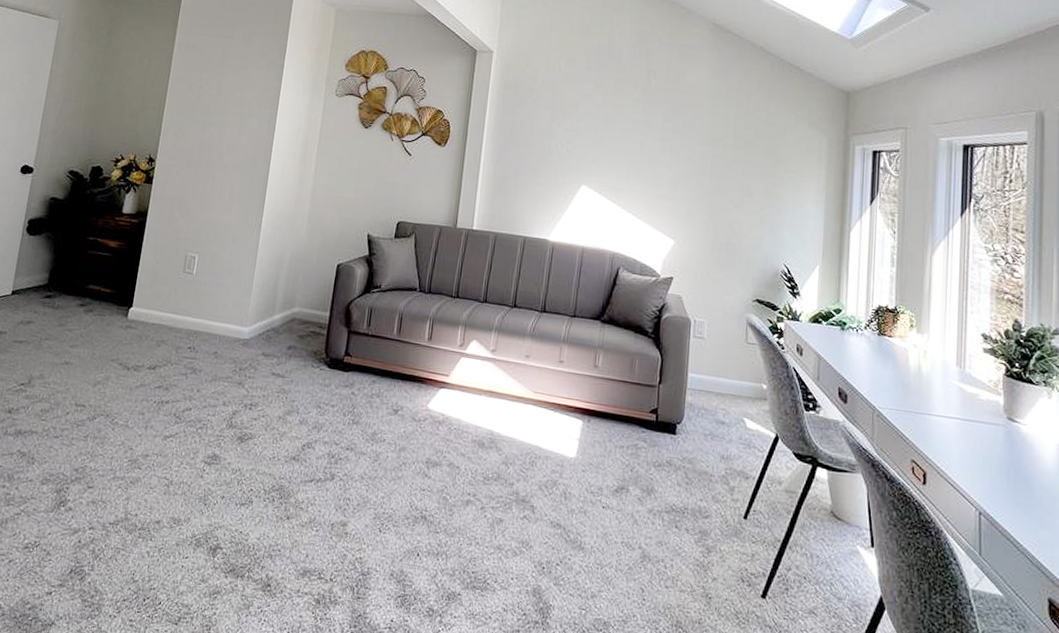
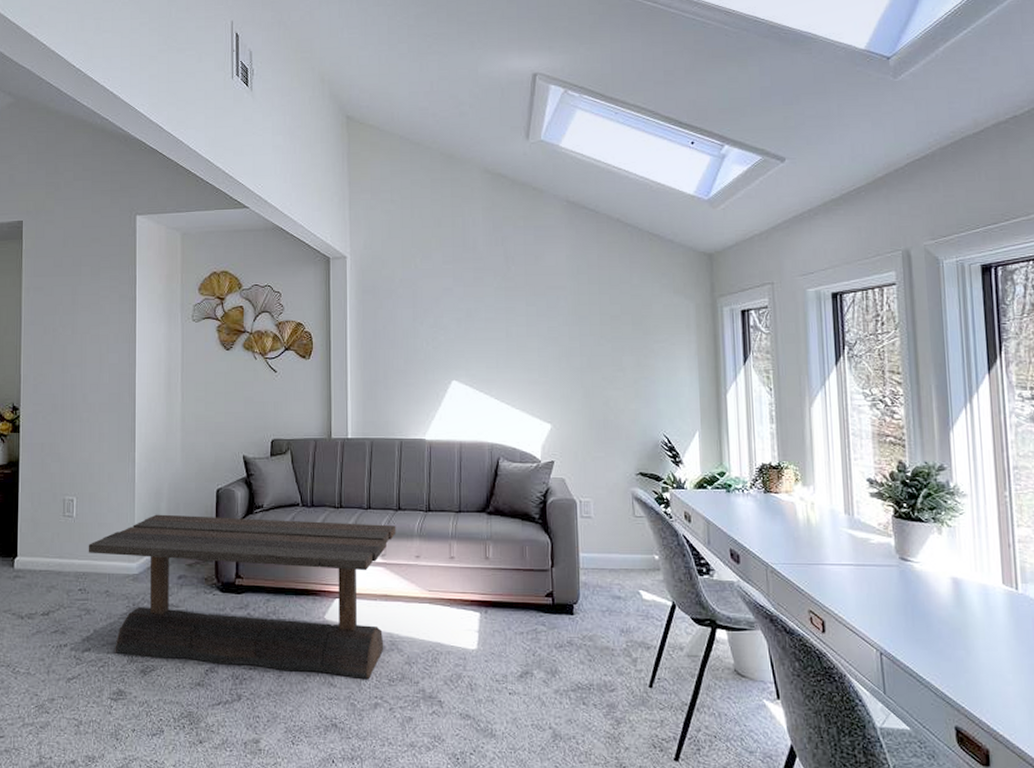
coffee table: none [202,281,510,474] -> present [88,514,396,679]

